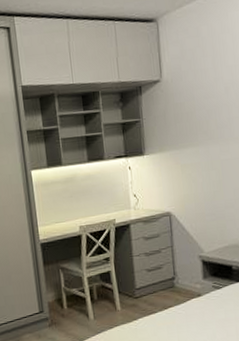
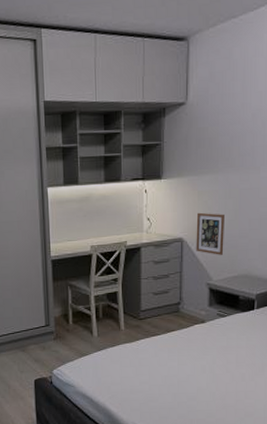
picture frame: none [182,185,212,227] -> present [196,212,224,255]

